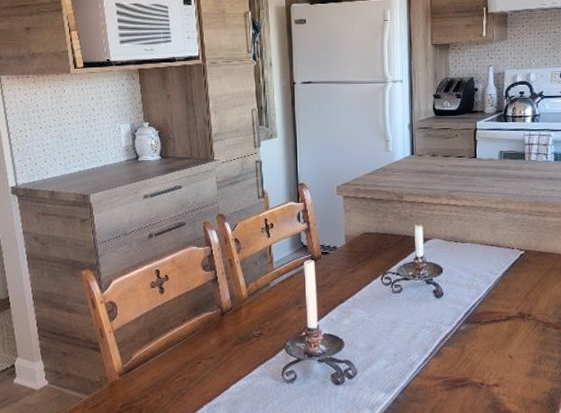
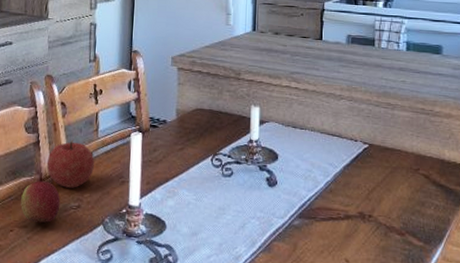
apple: none [205,314,243,354] -> present [20,181,61,223]
fruit: none [226,274,272,318] -> present [46,140,94,188]

